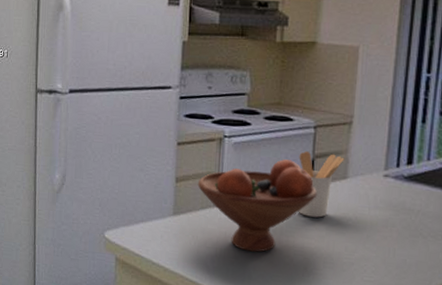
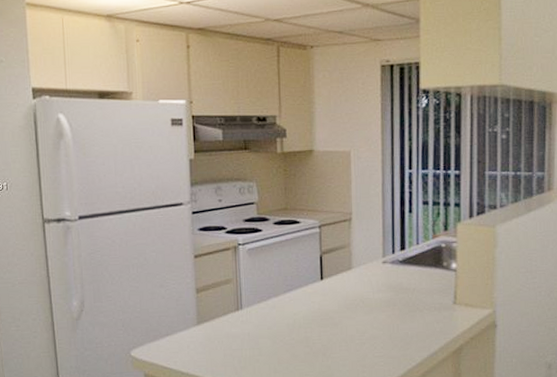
fruit bowl: present [197,159,318,252] -> none [217,259,328,347]
utensil holder: present [299,151,345,218] -> none [308,248,348,308]

